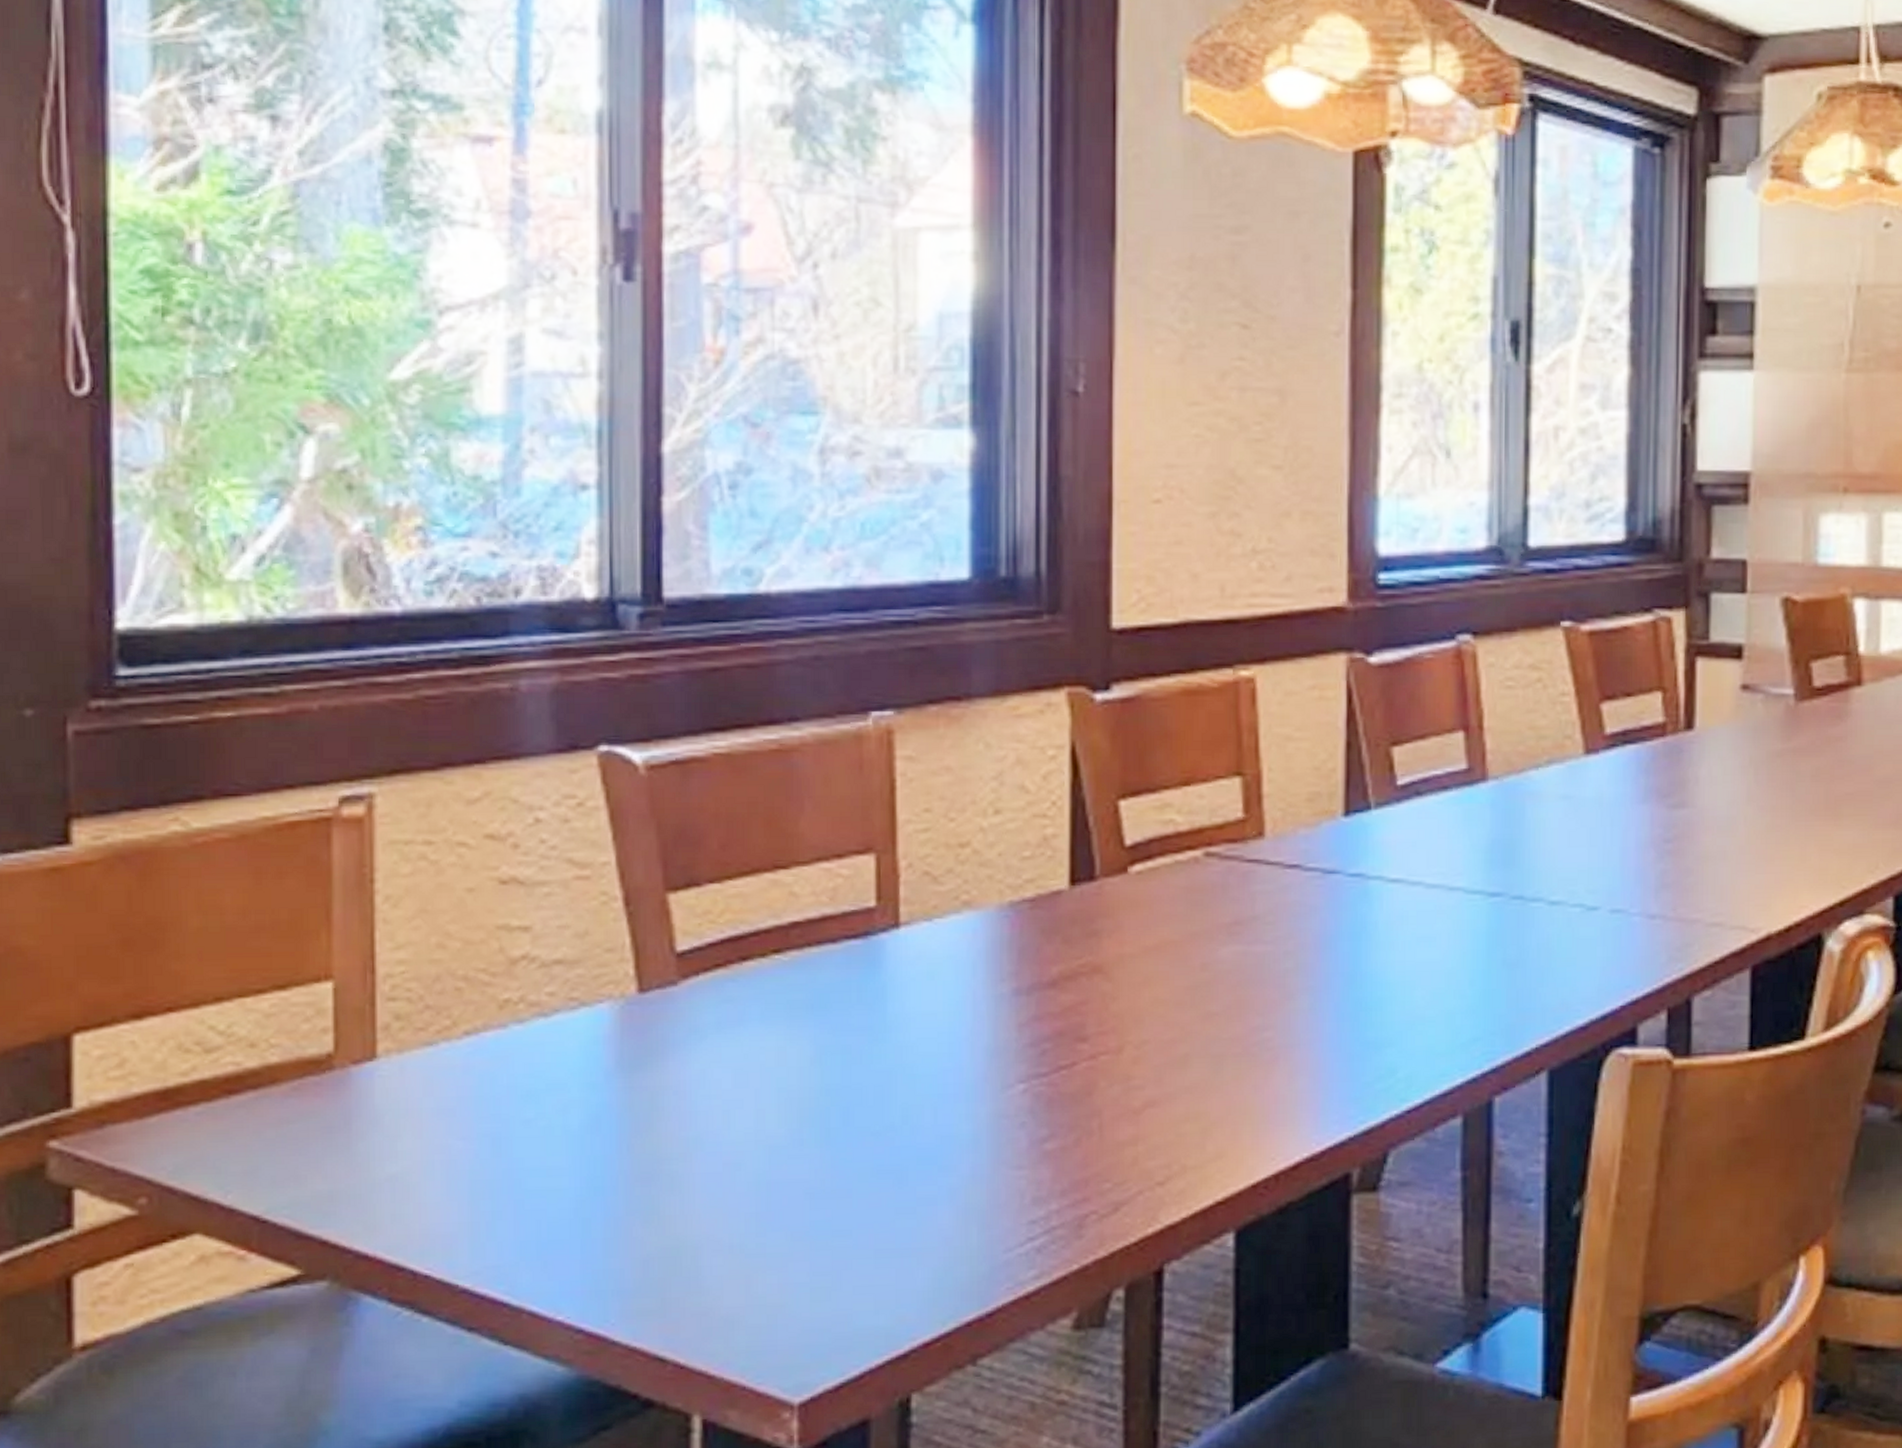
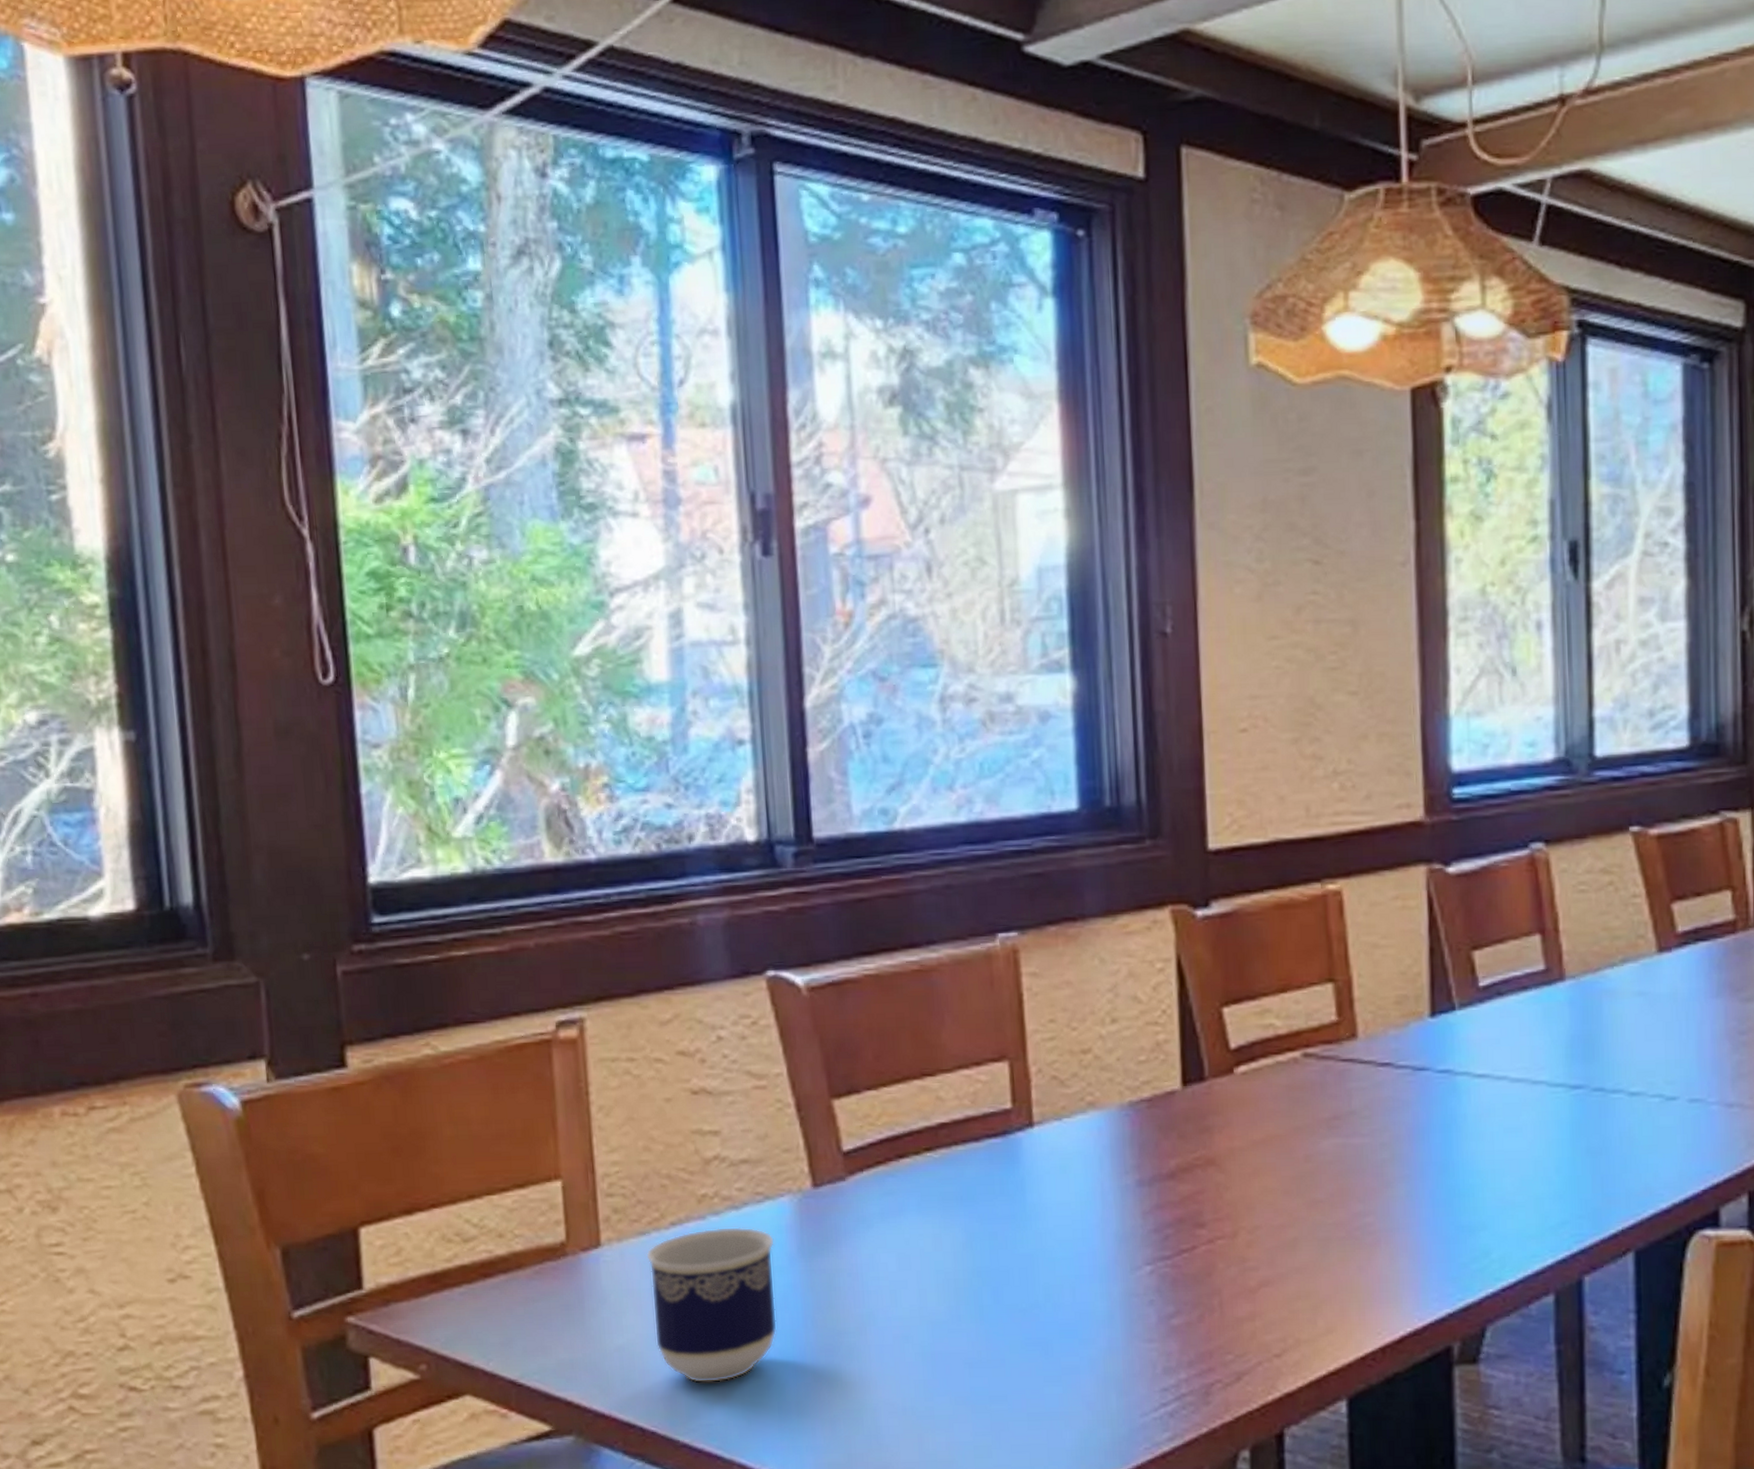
cup: none [432,1037,590,1218] -> present [646,1227,777,1383]

